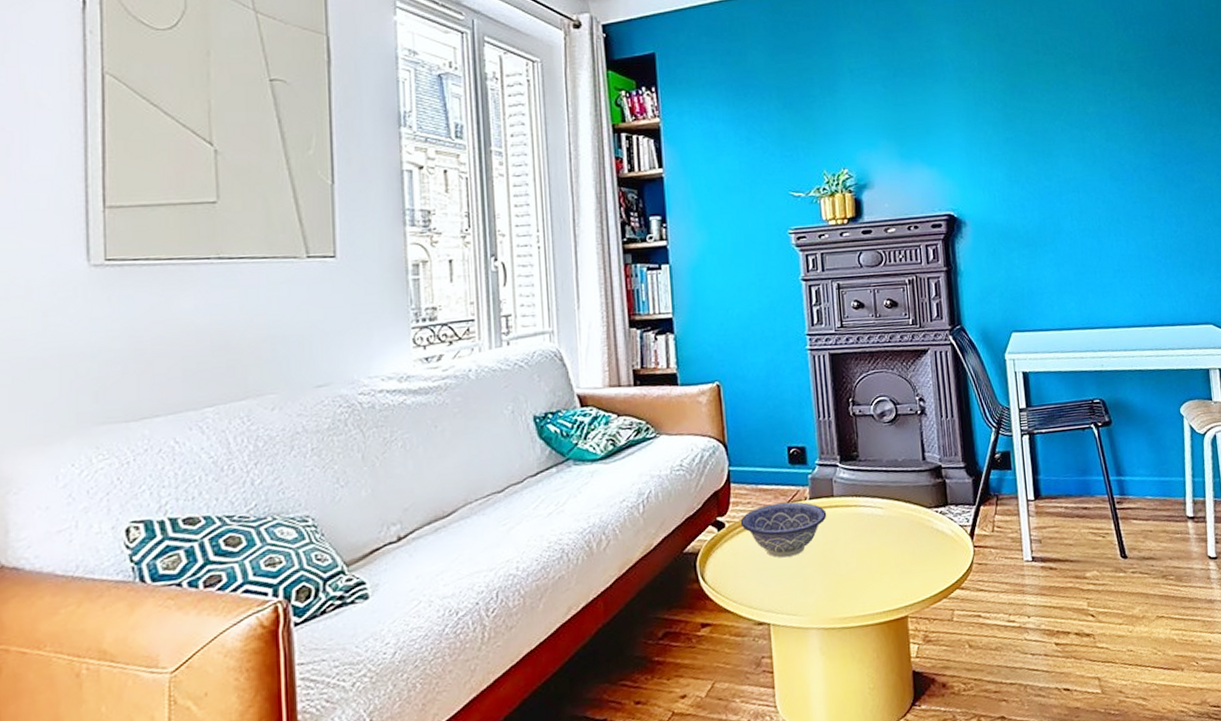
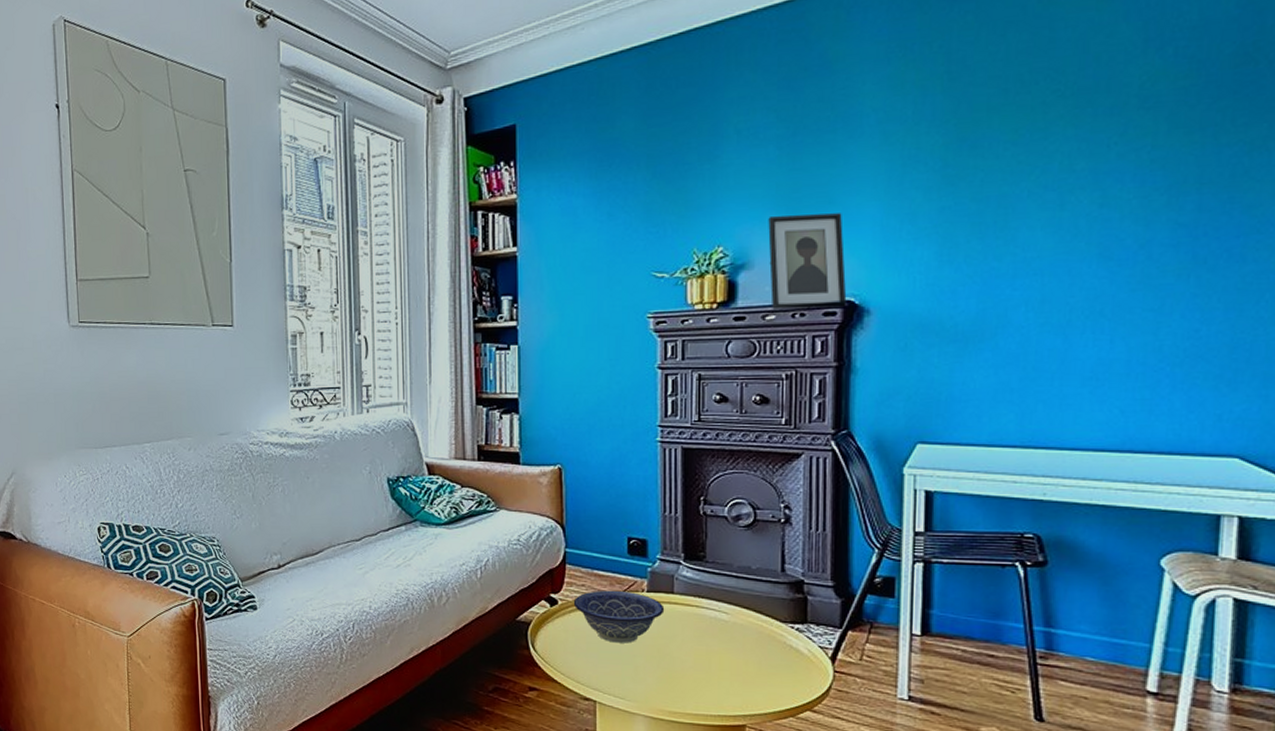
picture frame: none [881,142,949,223] -> present [768,213,847,310]

